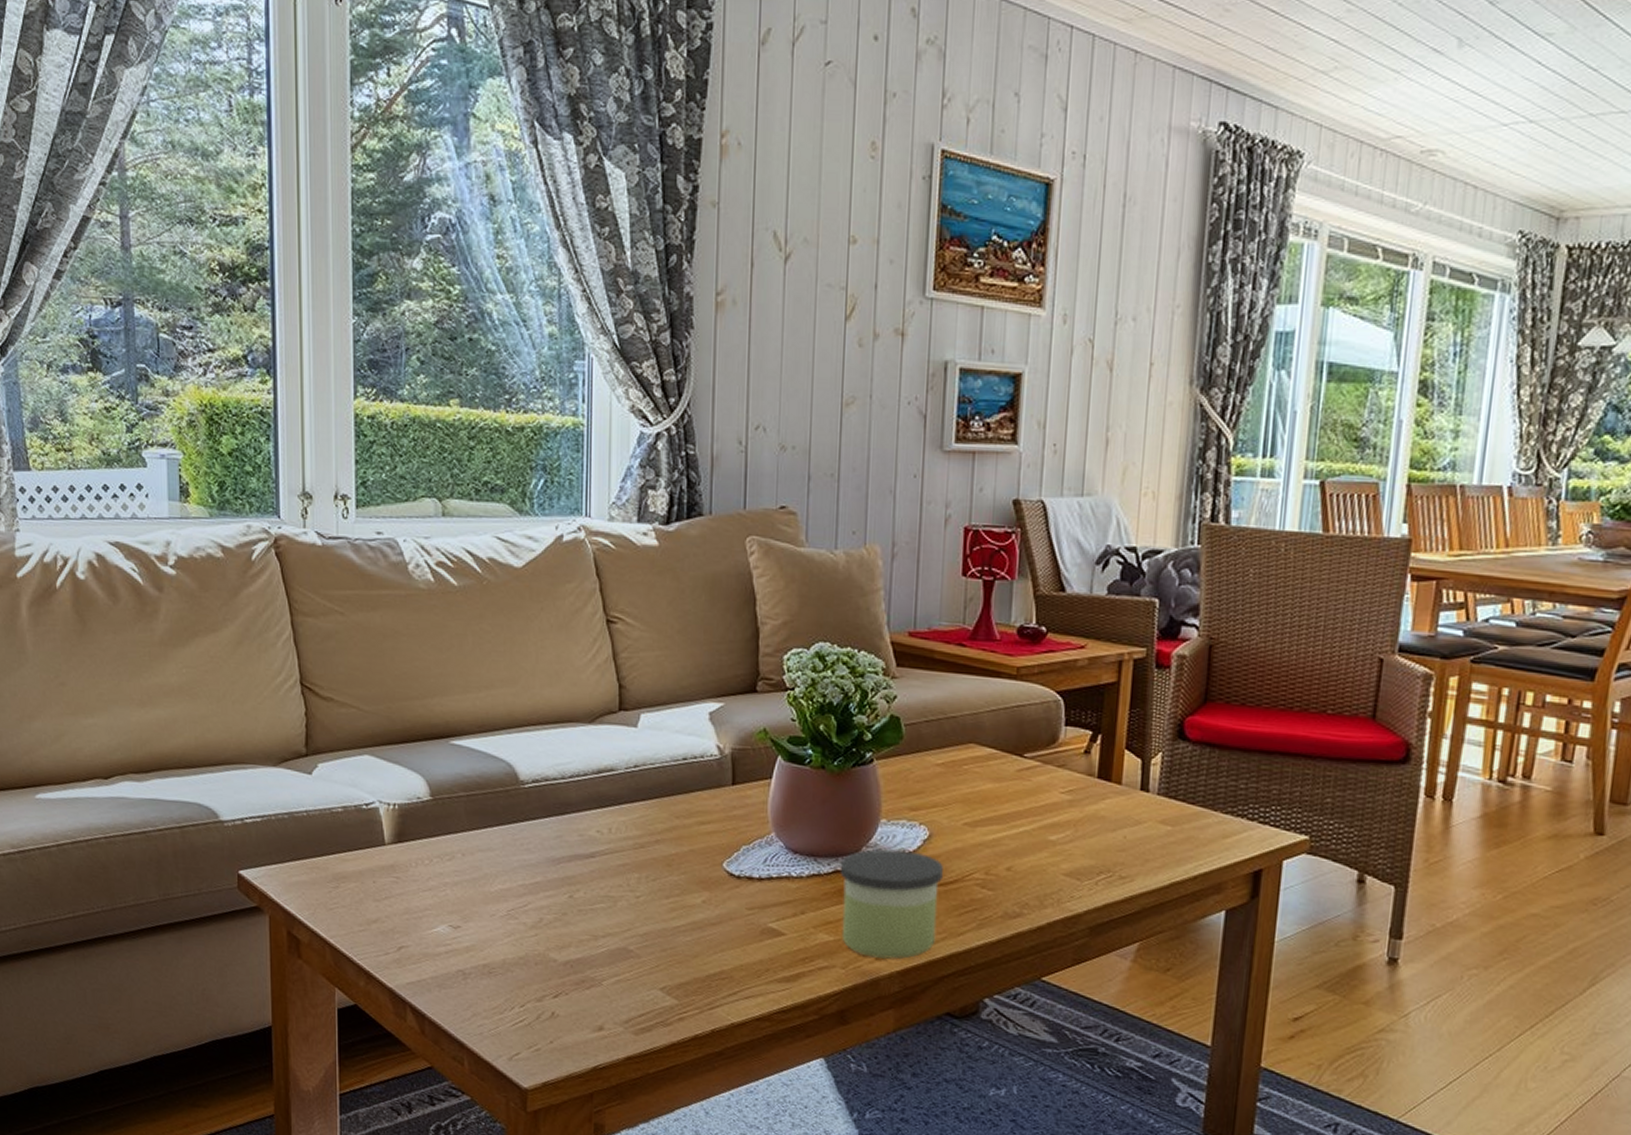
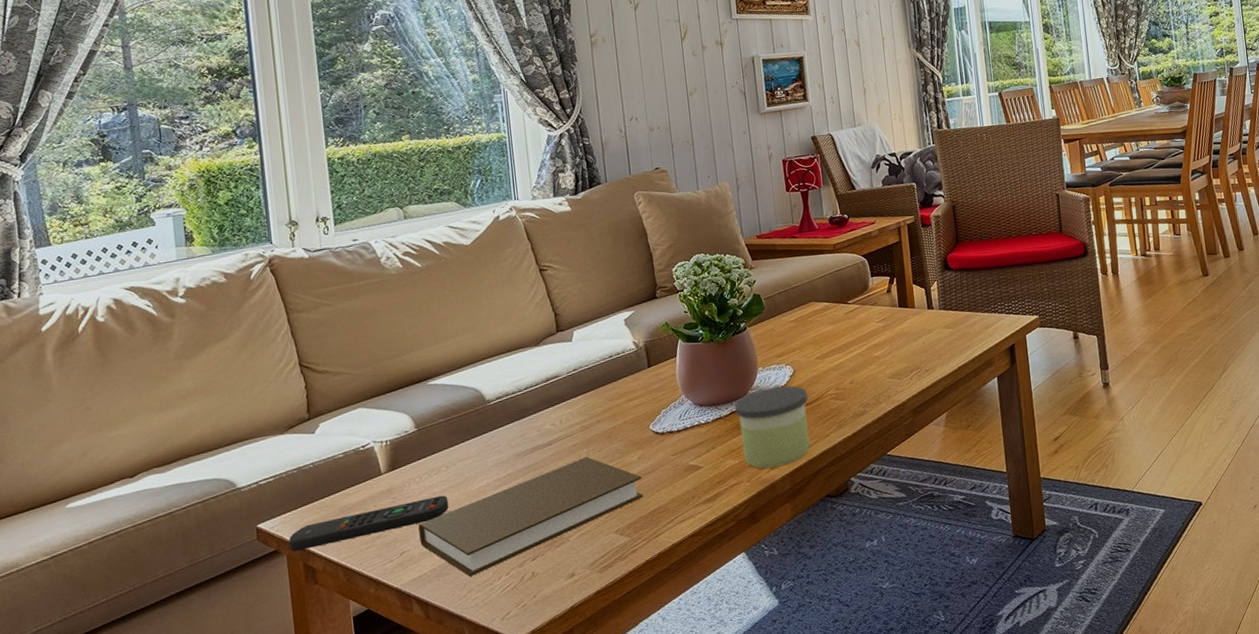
remote control: none [273,884,461,917] -> present [289,495,449,552]
book: none [423,883,704,998] -> present [418,456,644,577]

